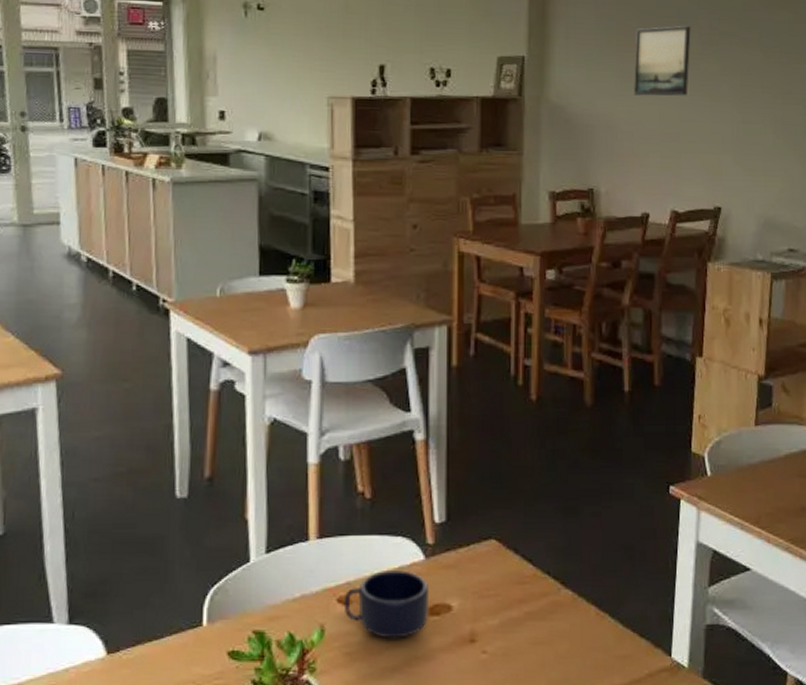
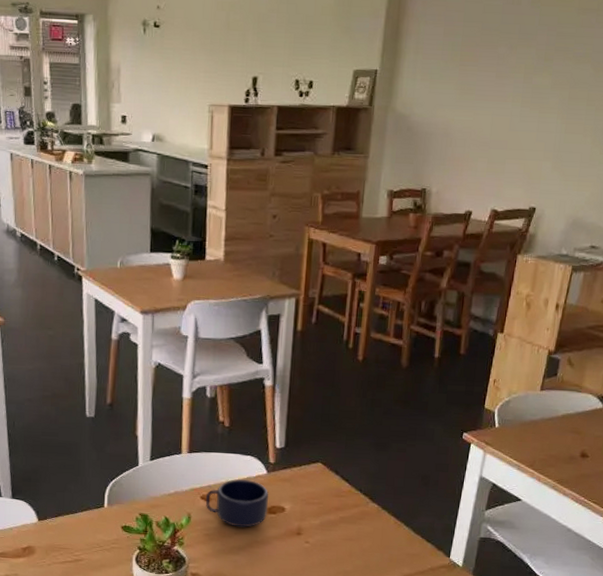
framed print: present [634,25,691,96] -> none [471,41,529,108]

